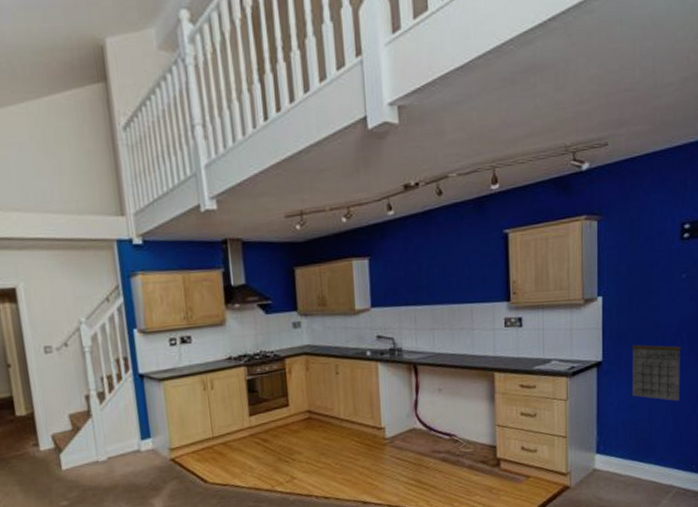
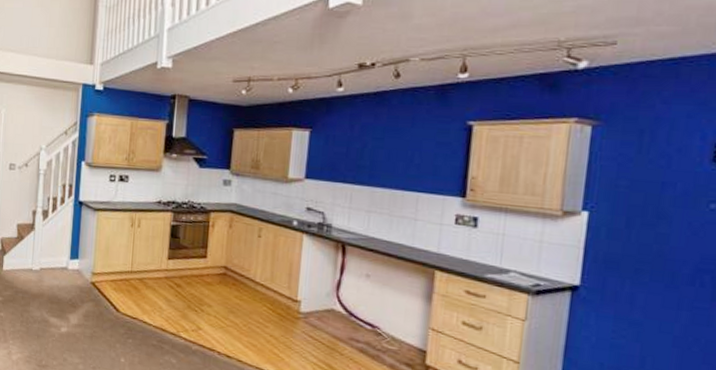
calendar: present [632,337,682,402] -> none [619,274,701,358]

